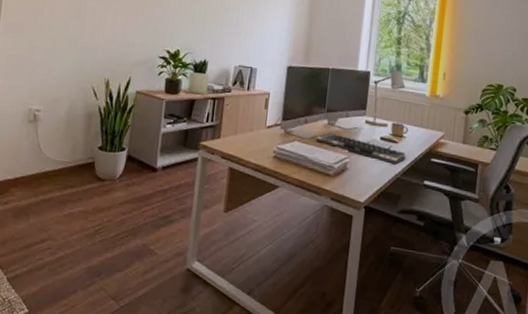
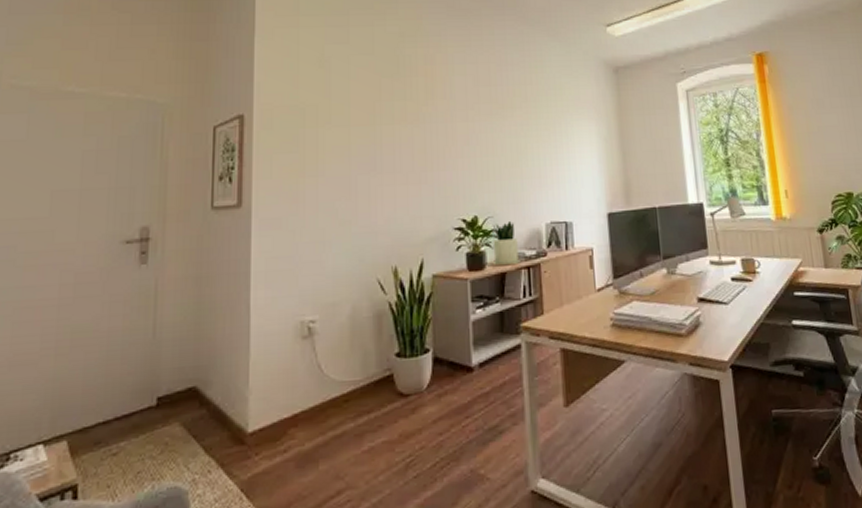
computer keyboard: present [317,132,405,165] -> none [658,282,765,308]

